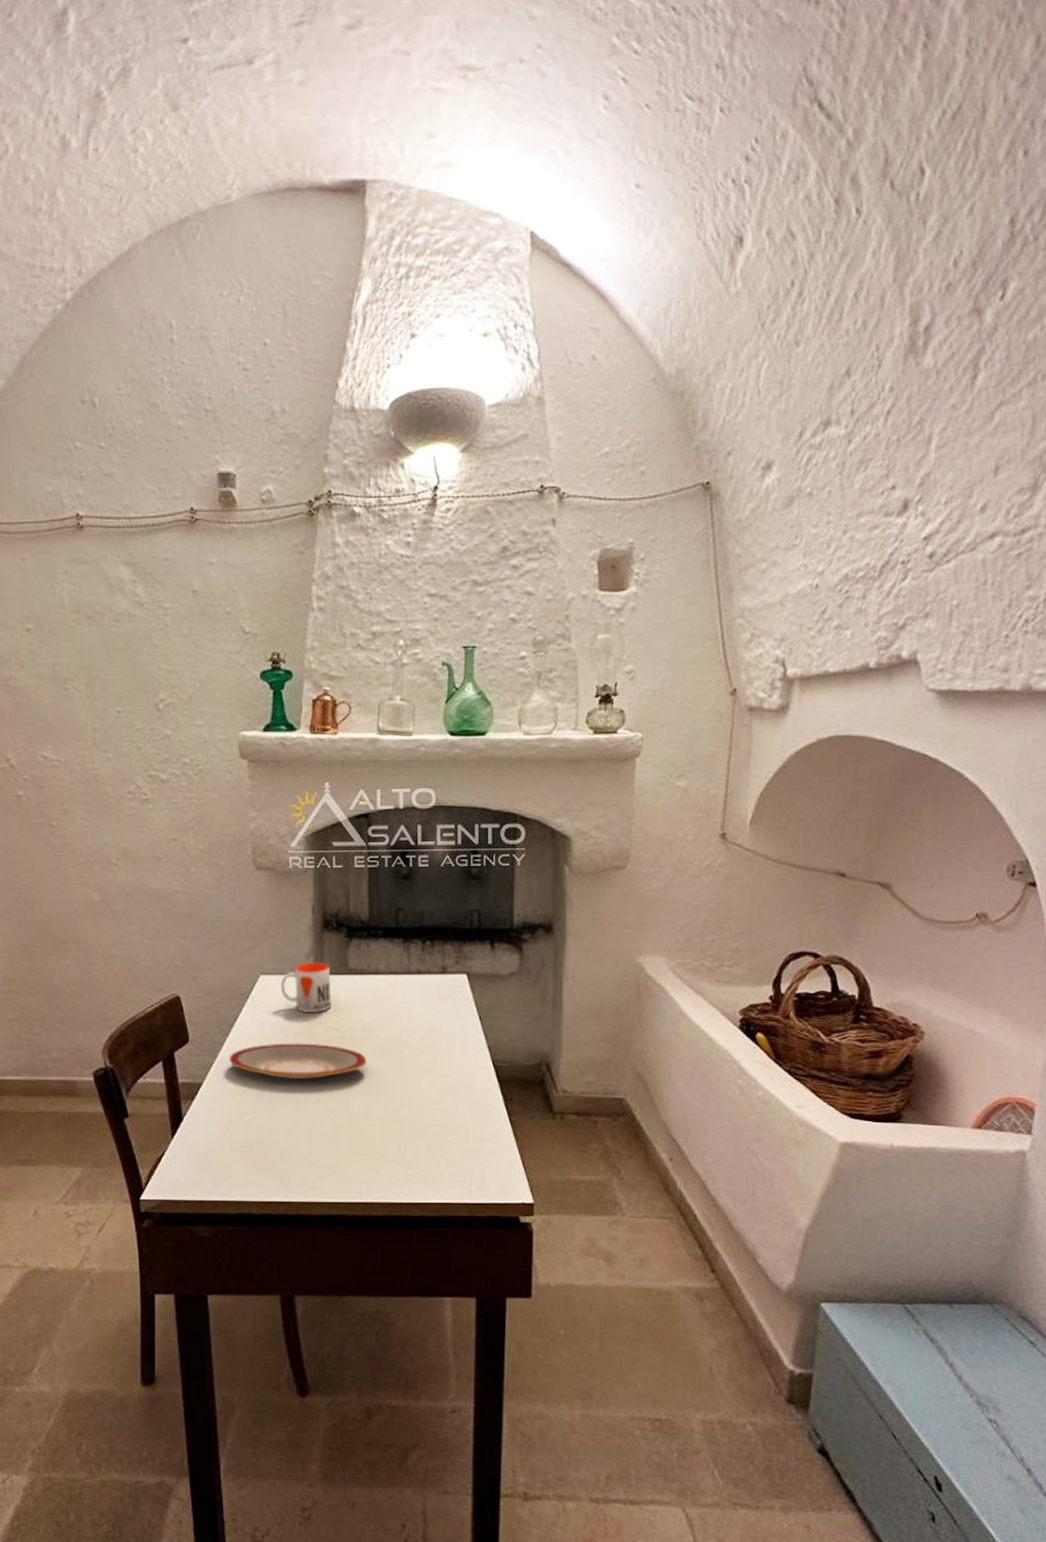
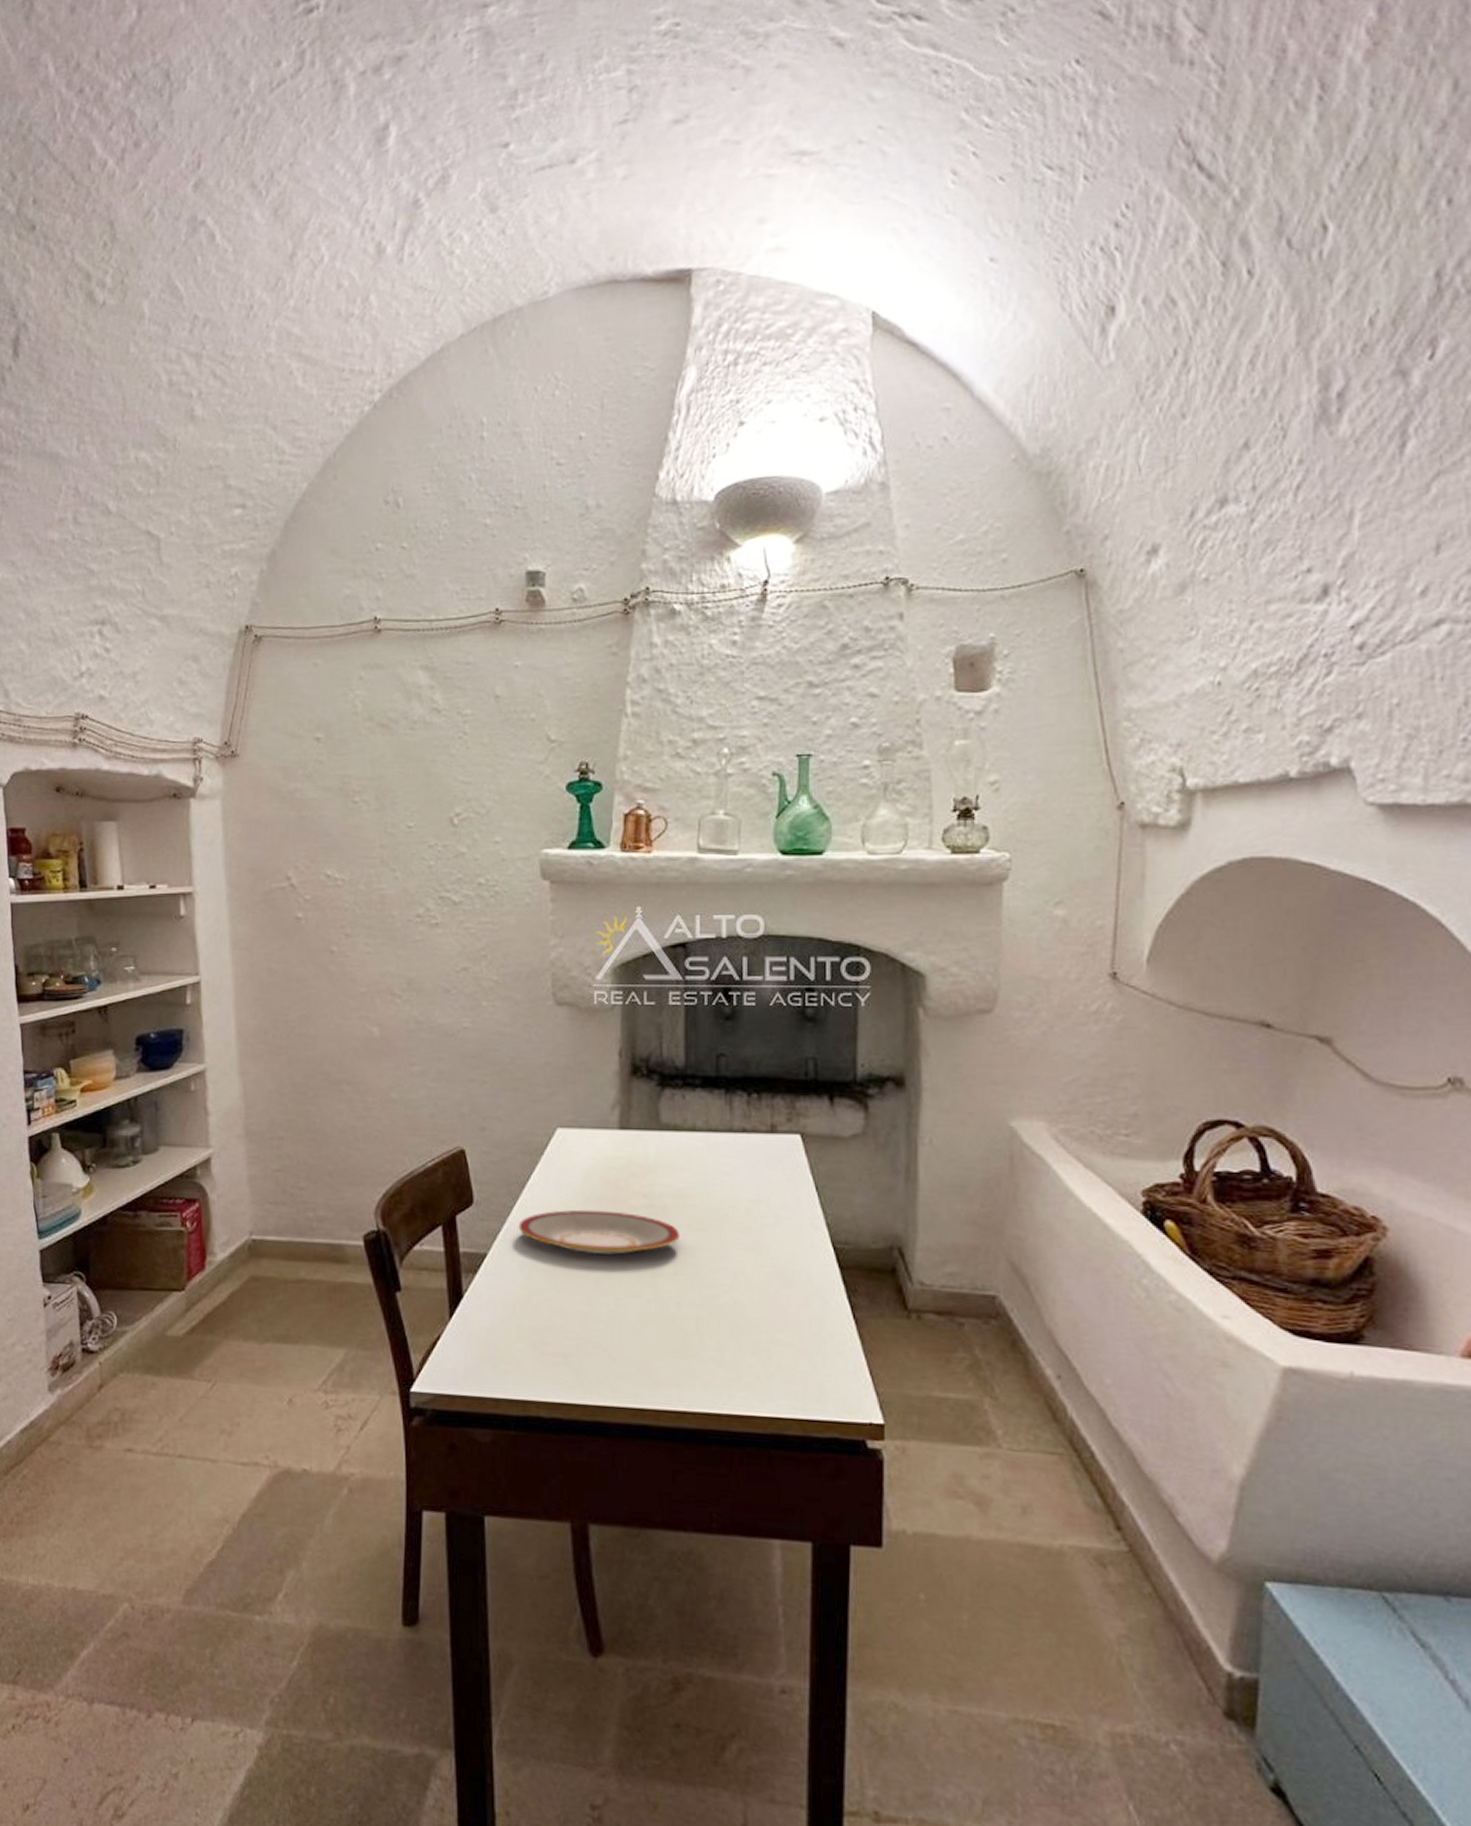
mug: present [281,962,331,1013] -> none [581,1114,639,1175]

